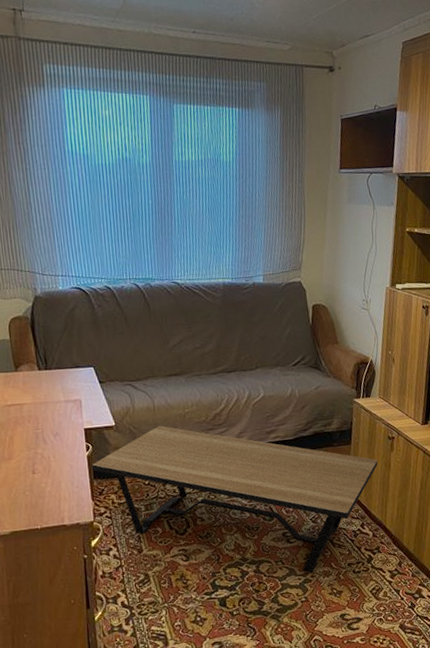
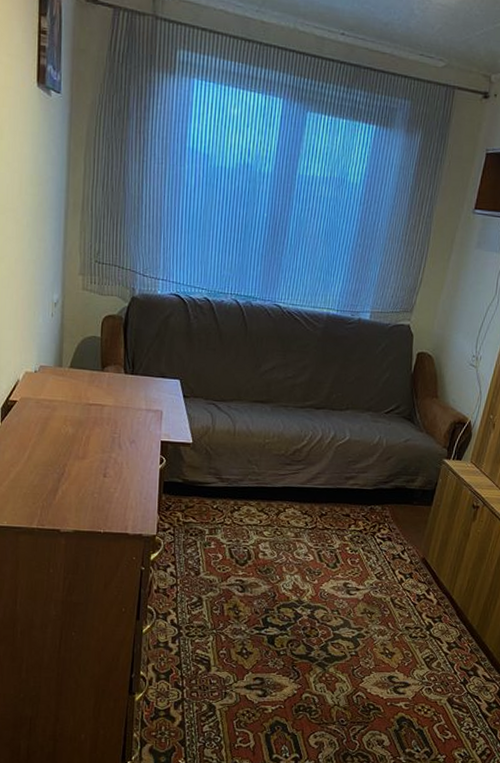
coffee table: present [91,425,378,573] -> none [162,451,457,629]

